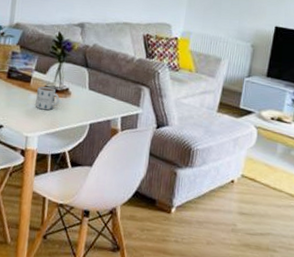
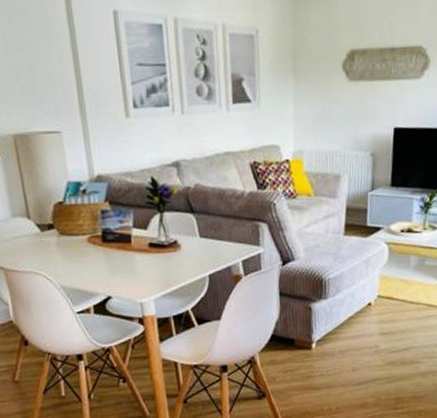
mug: present [35,86,60,111] -> none [141,243,170,270]

